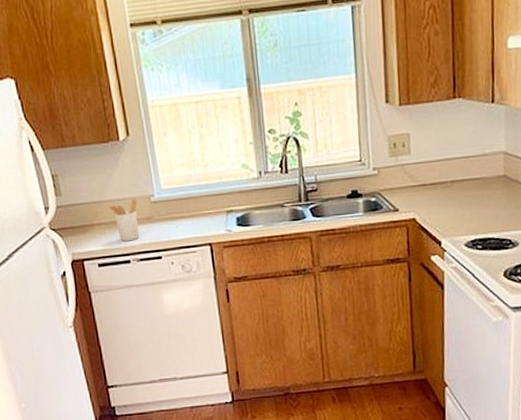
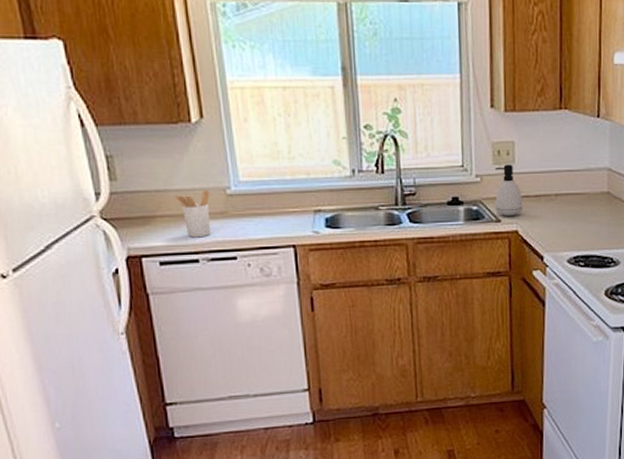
soap dispenser: none [392,155,420,205] -> present [495,164,523,216]

